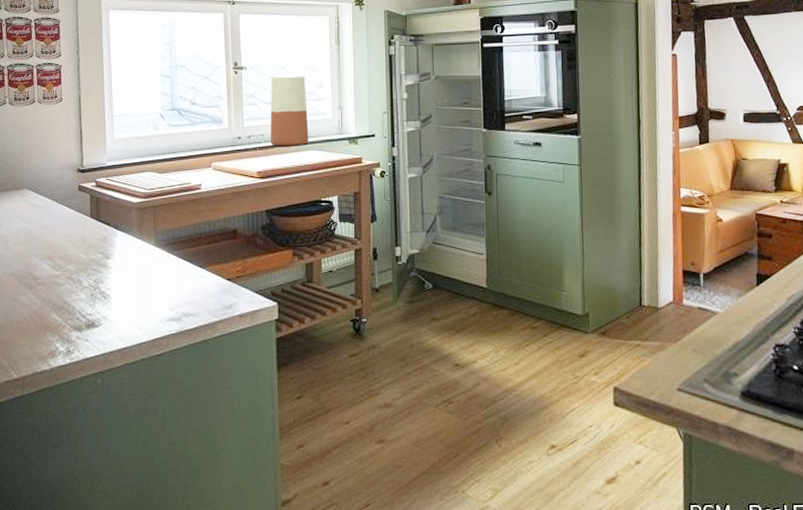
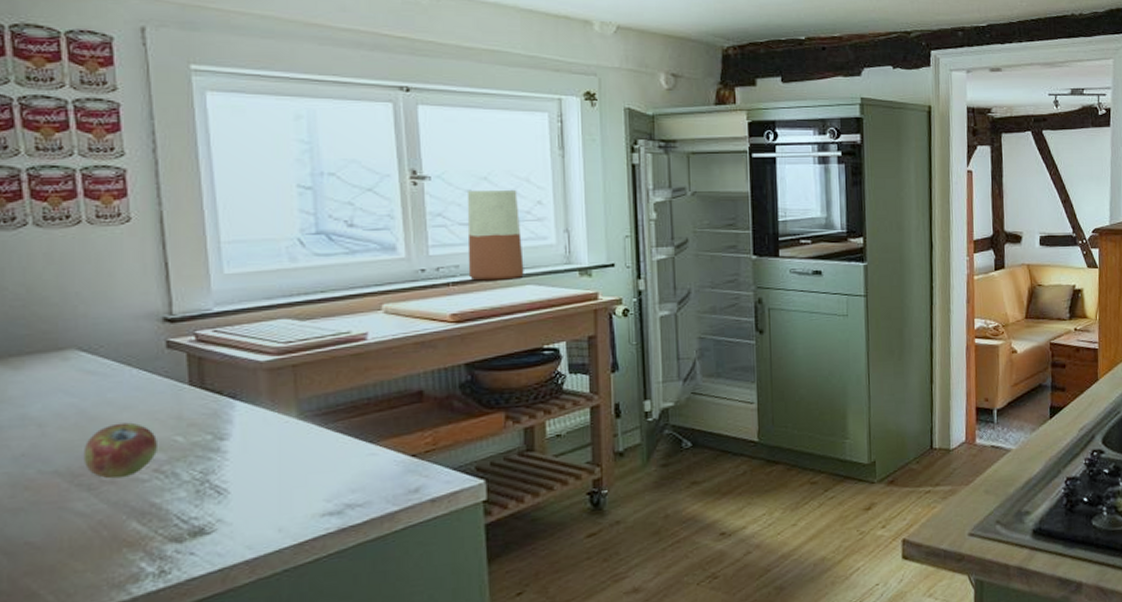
fruit: none [27,242,70,282] -> present [83,422,157,479]

